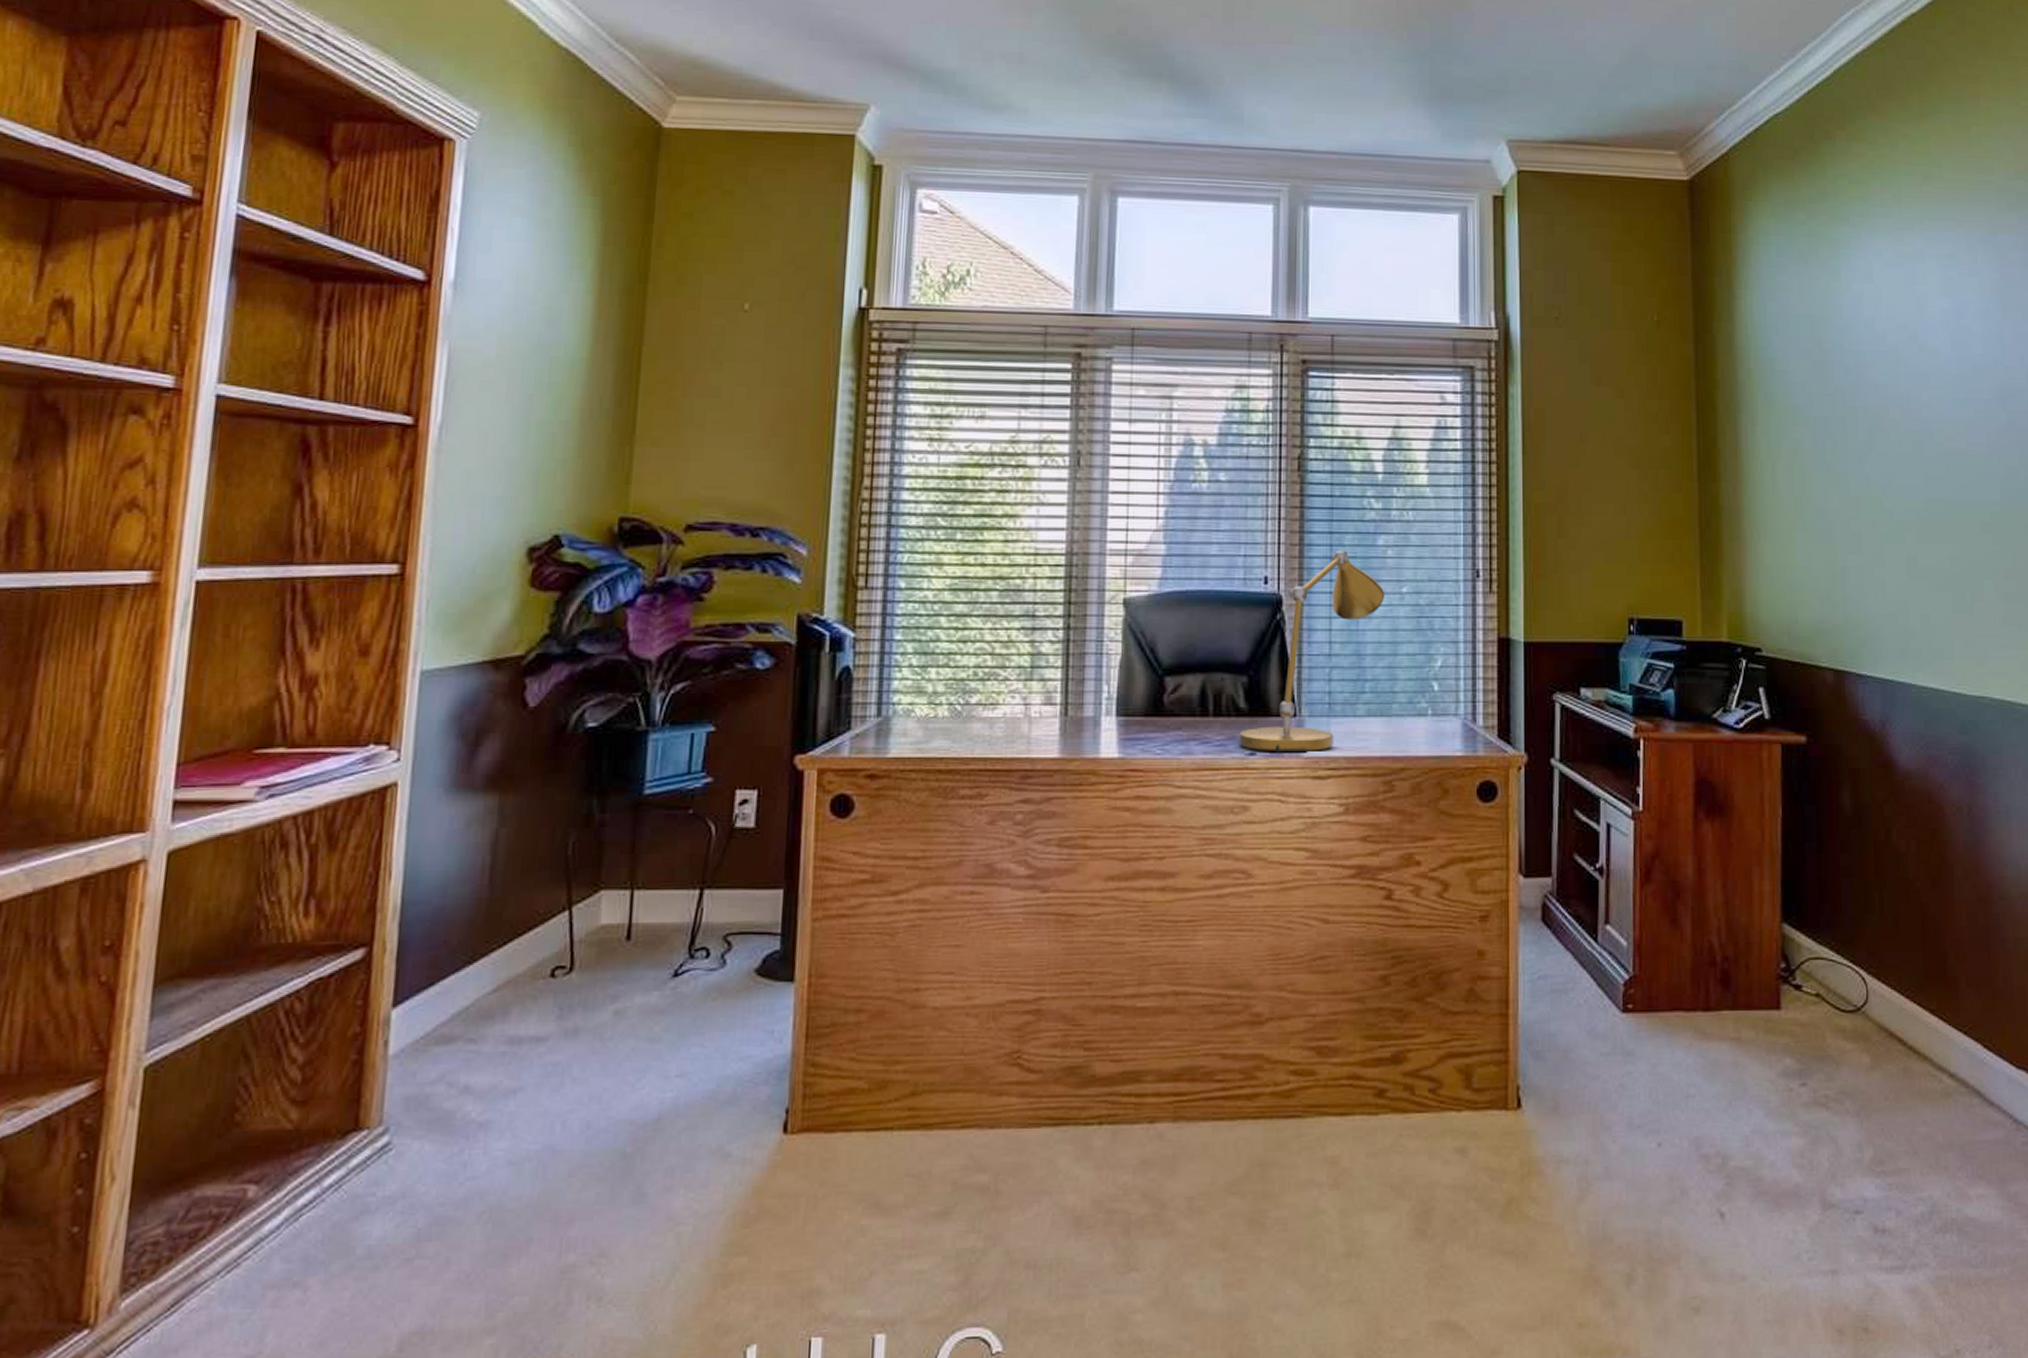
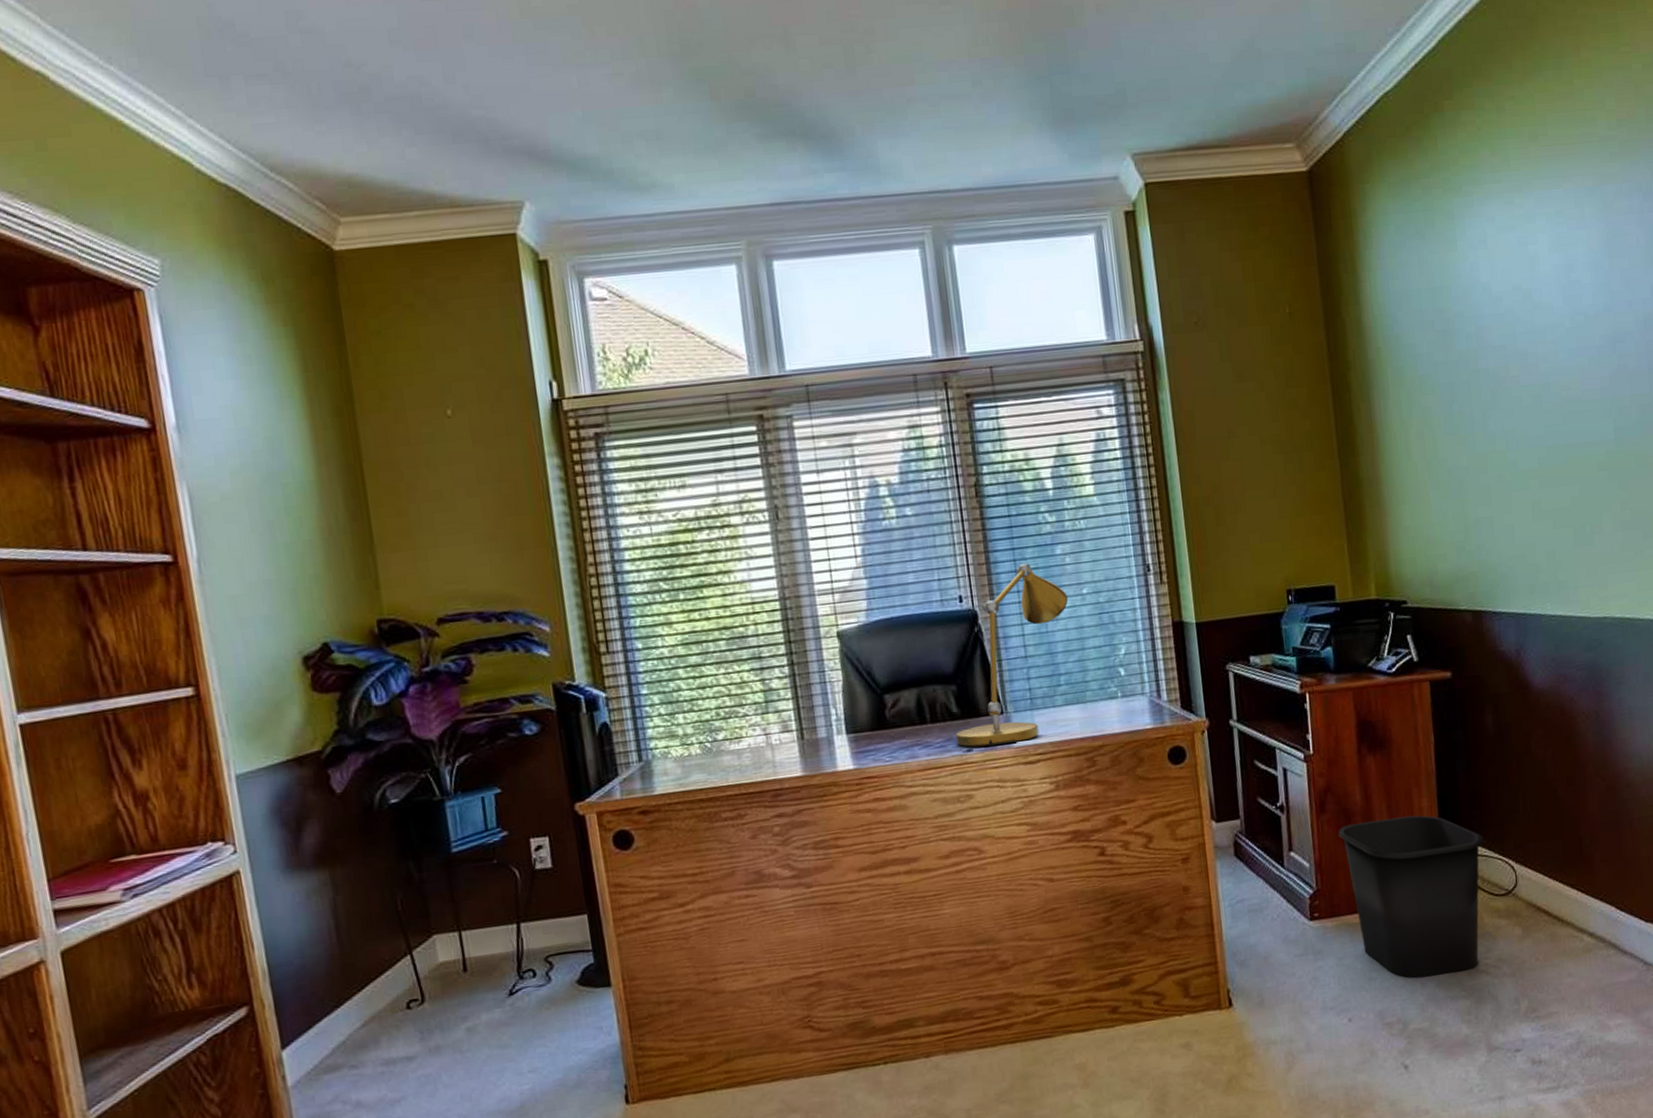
waste bin: none [1664,900,1832,1102] -> present [1338,815,1484,978]

